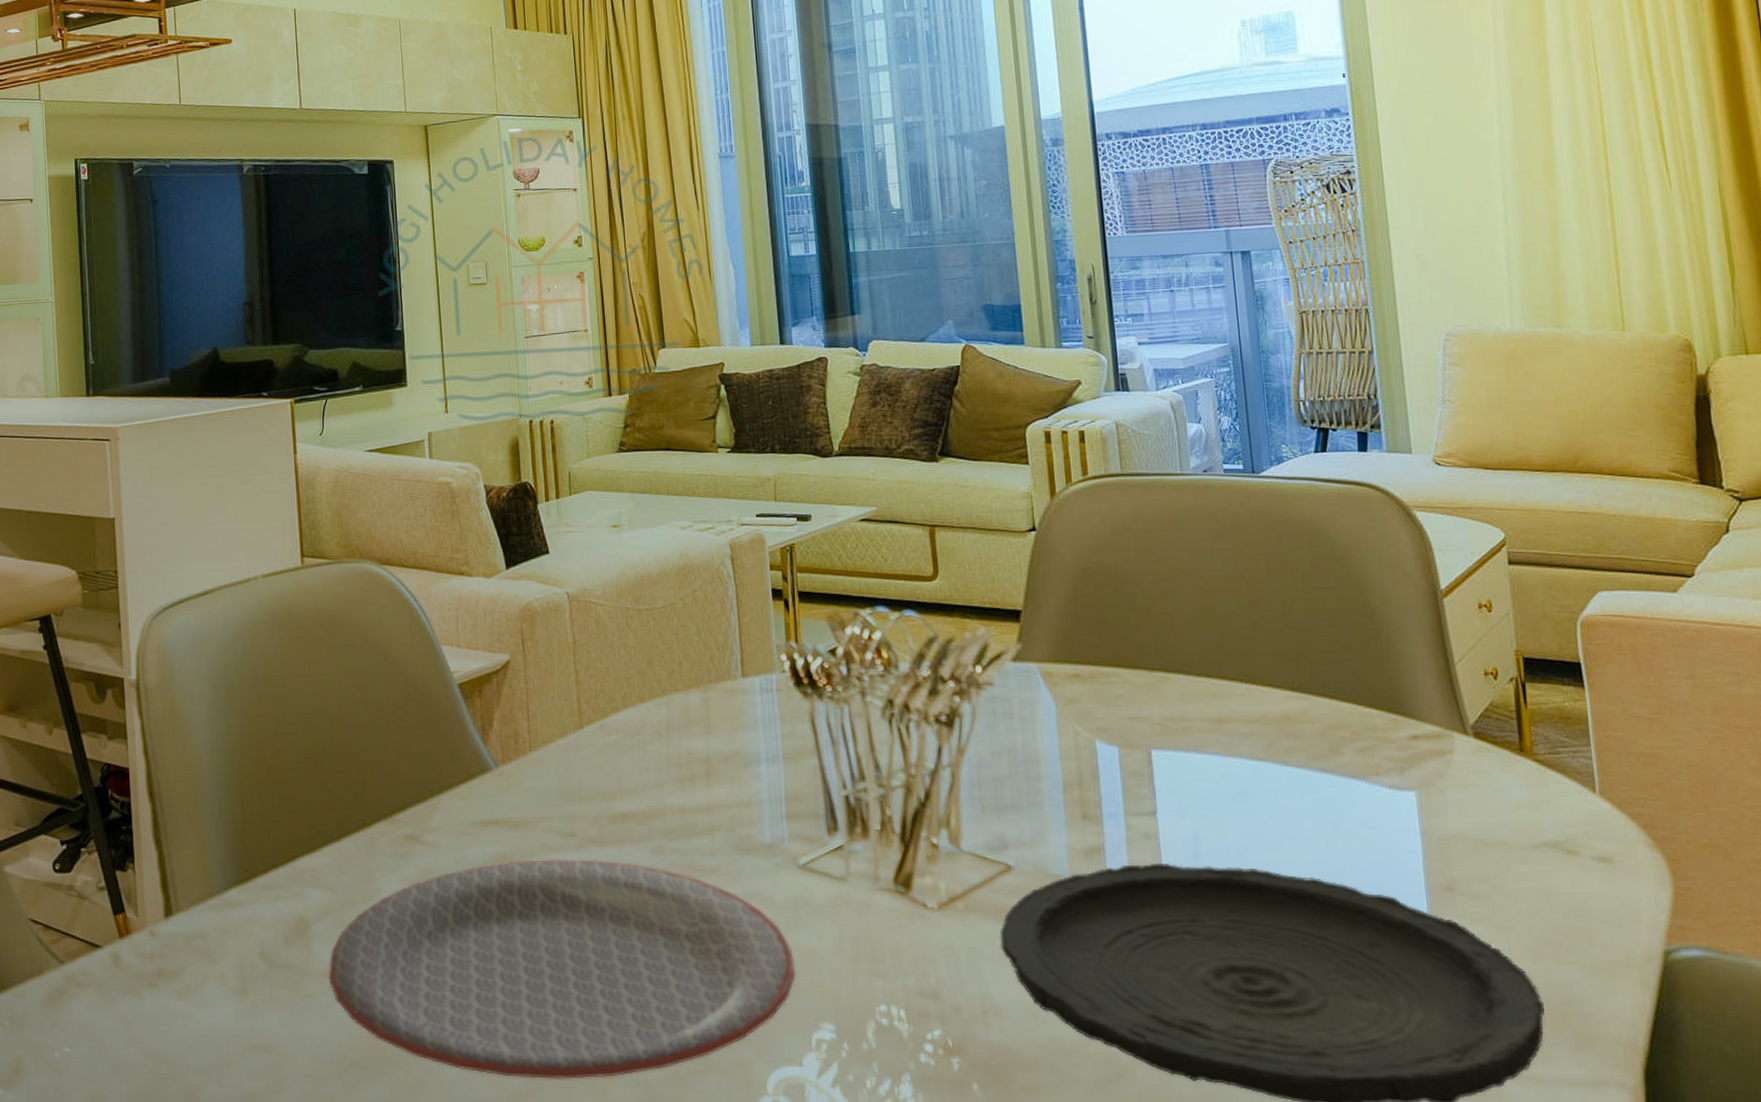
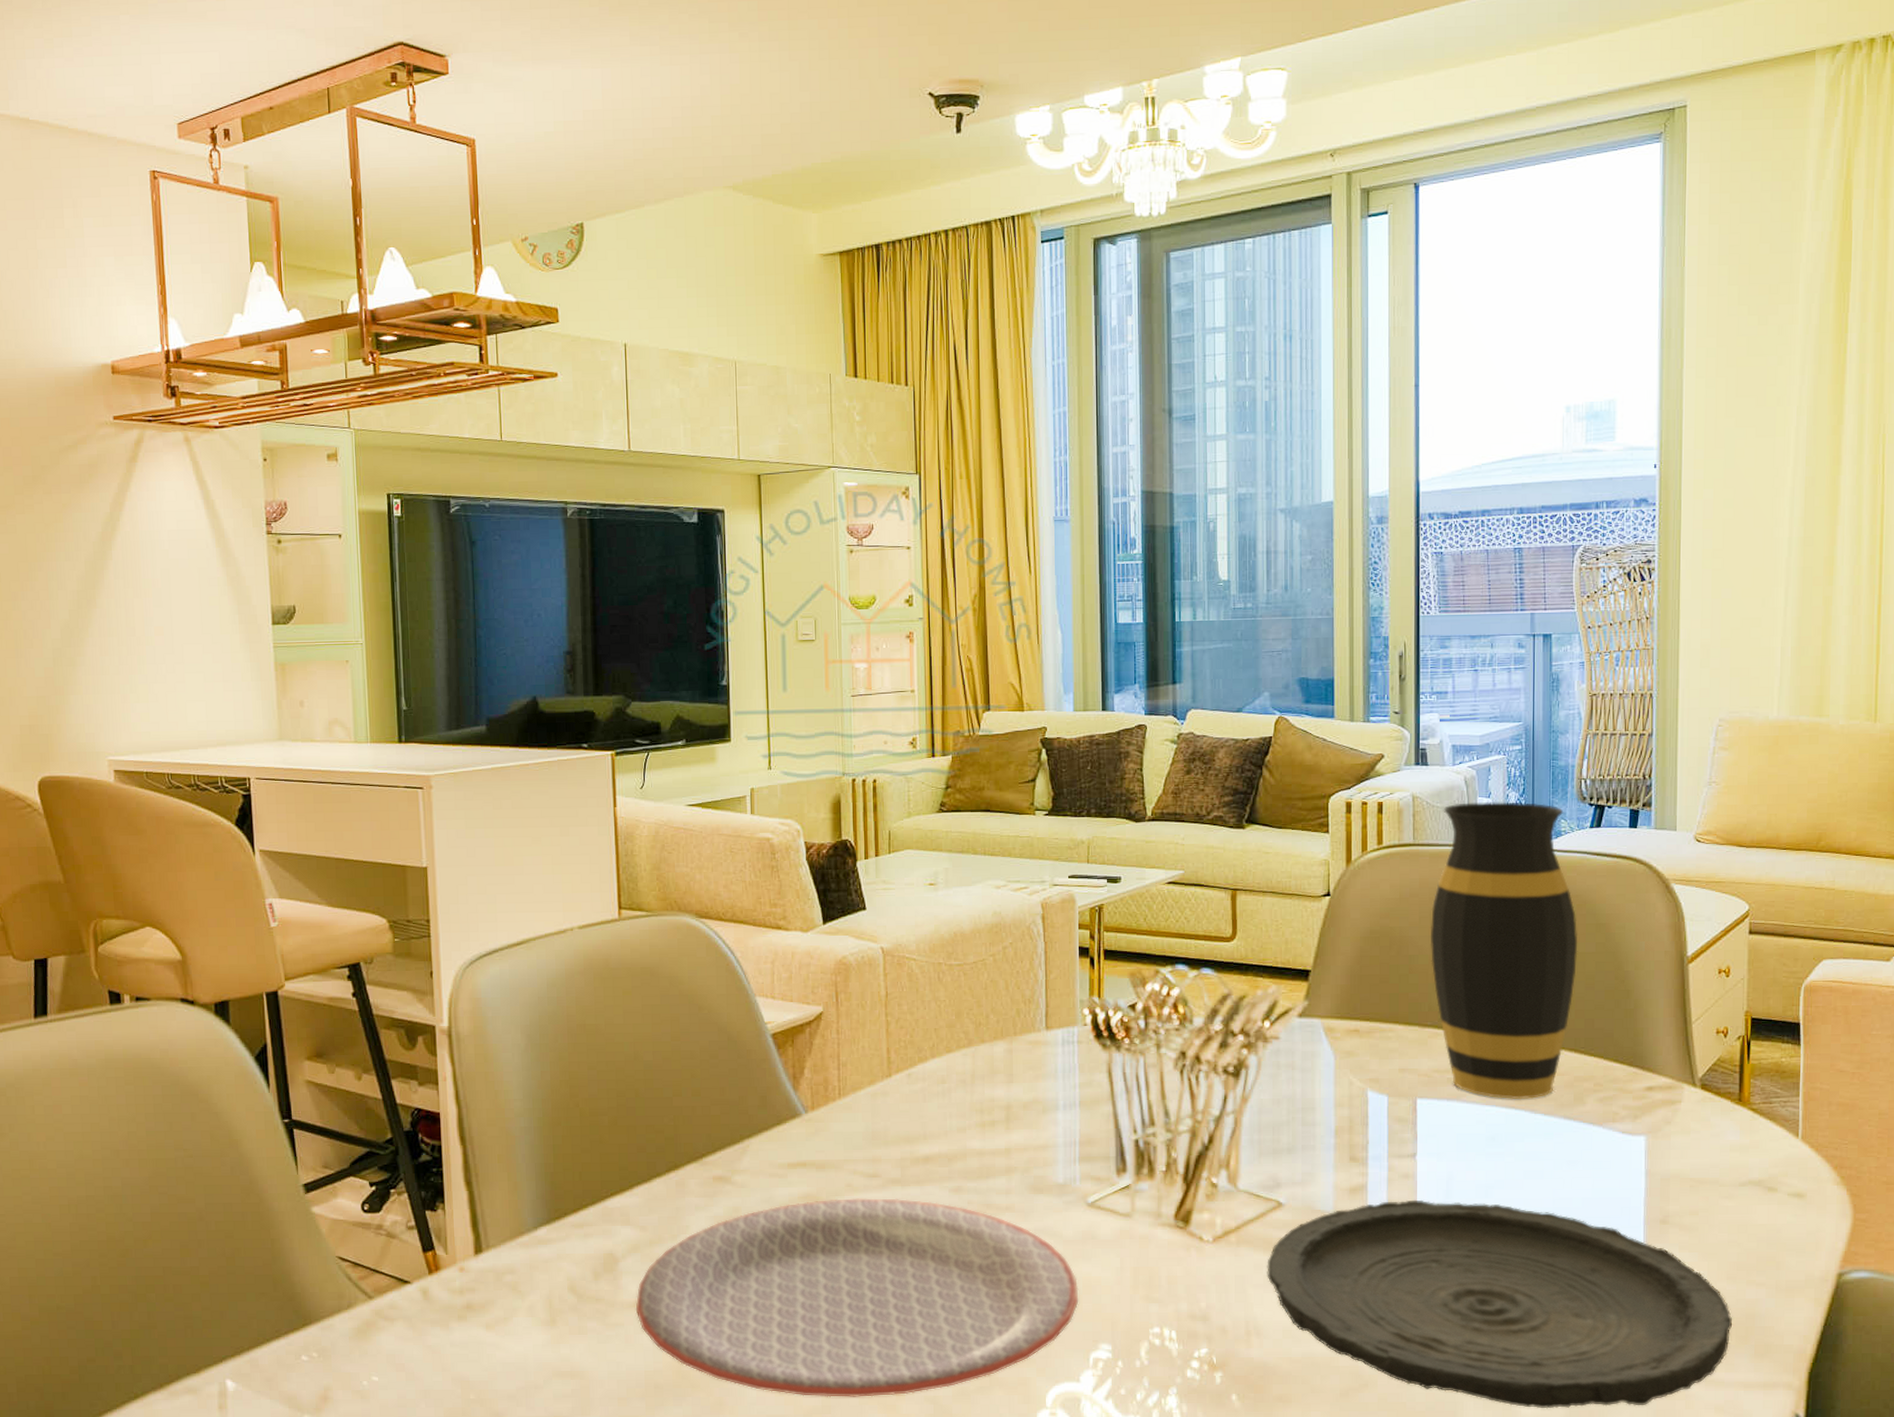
vase: none [1147,426,1316,751] -> present [1431,802,1578,1100]

